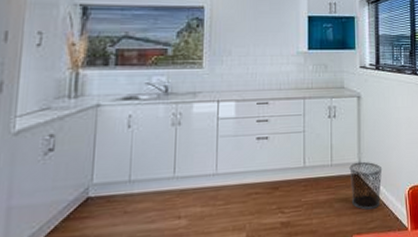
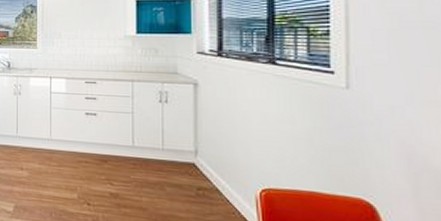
waste bin: present [349,161,383,210] -> none [183,151,225,203]

